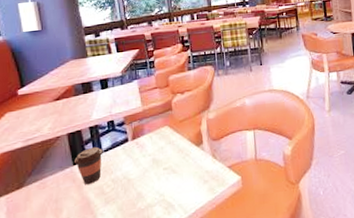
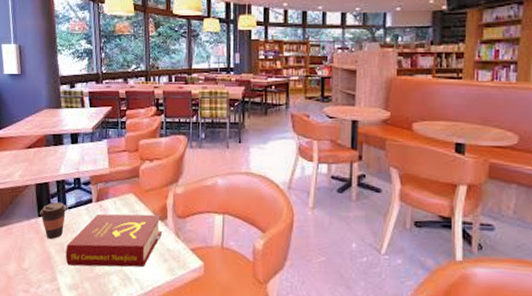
book: none [105,141,199,207] -> present [65,213,162,267]

